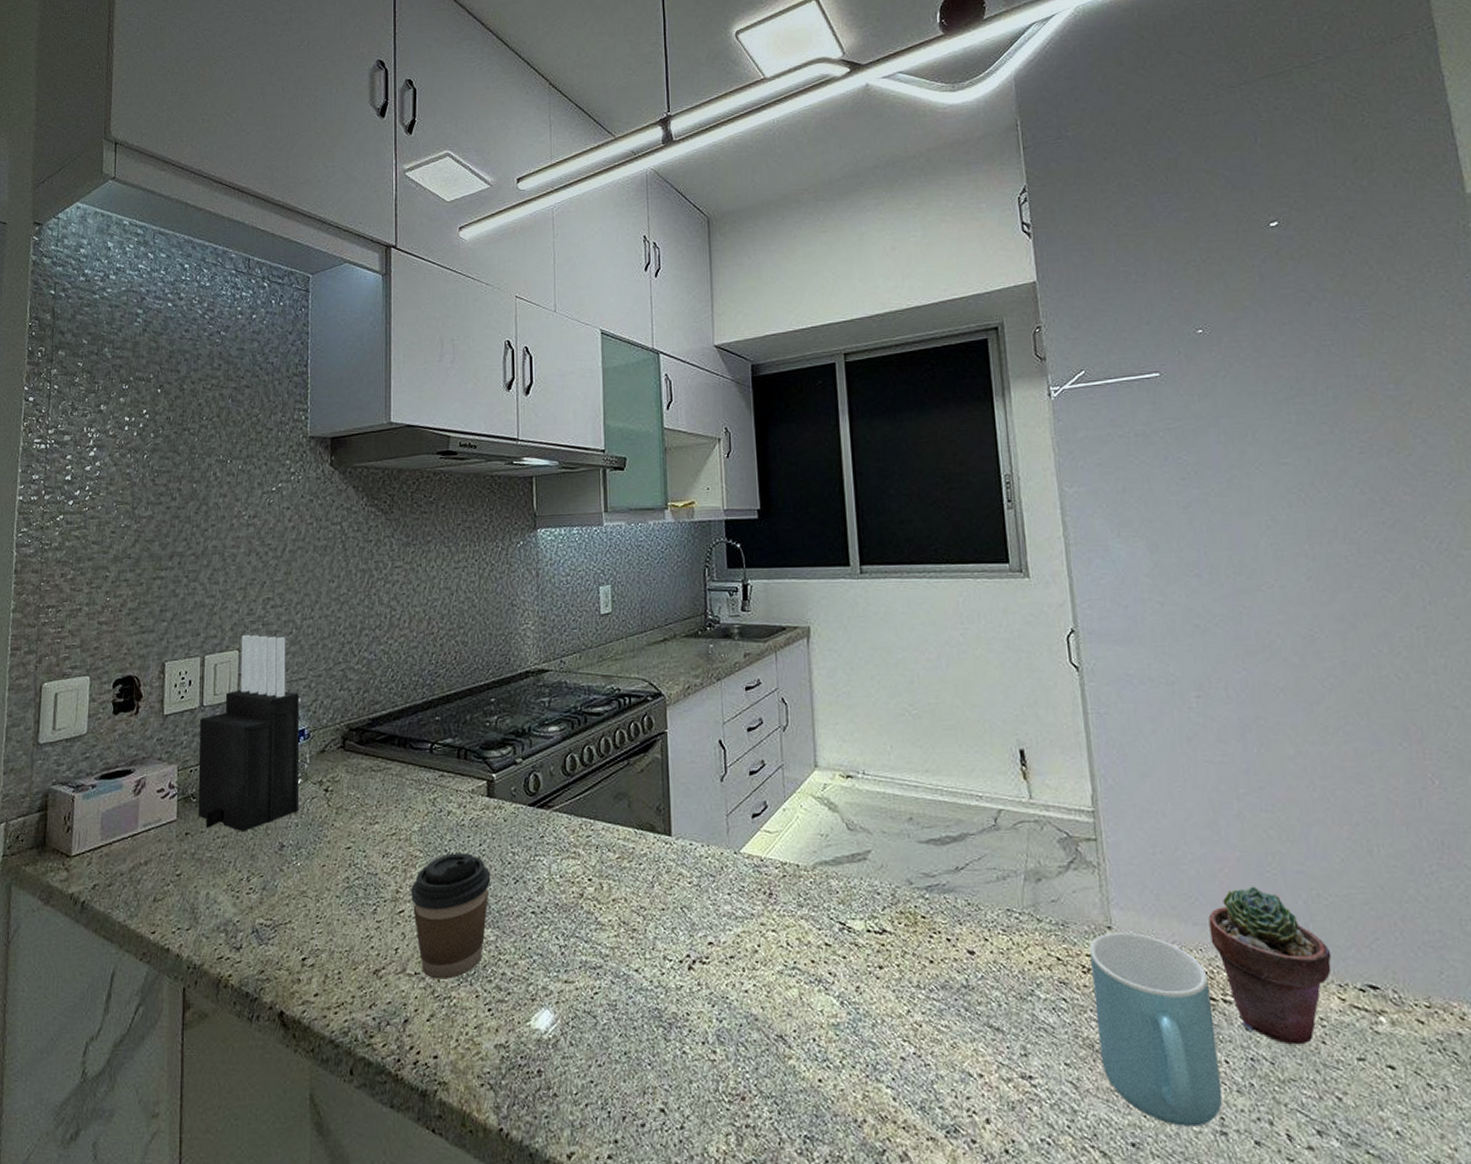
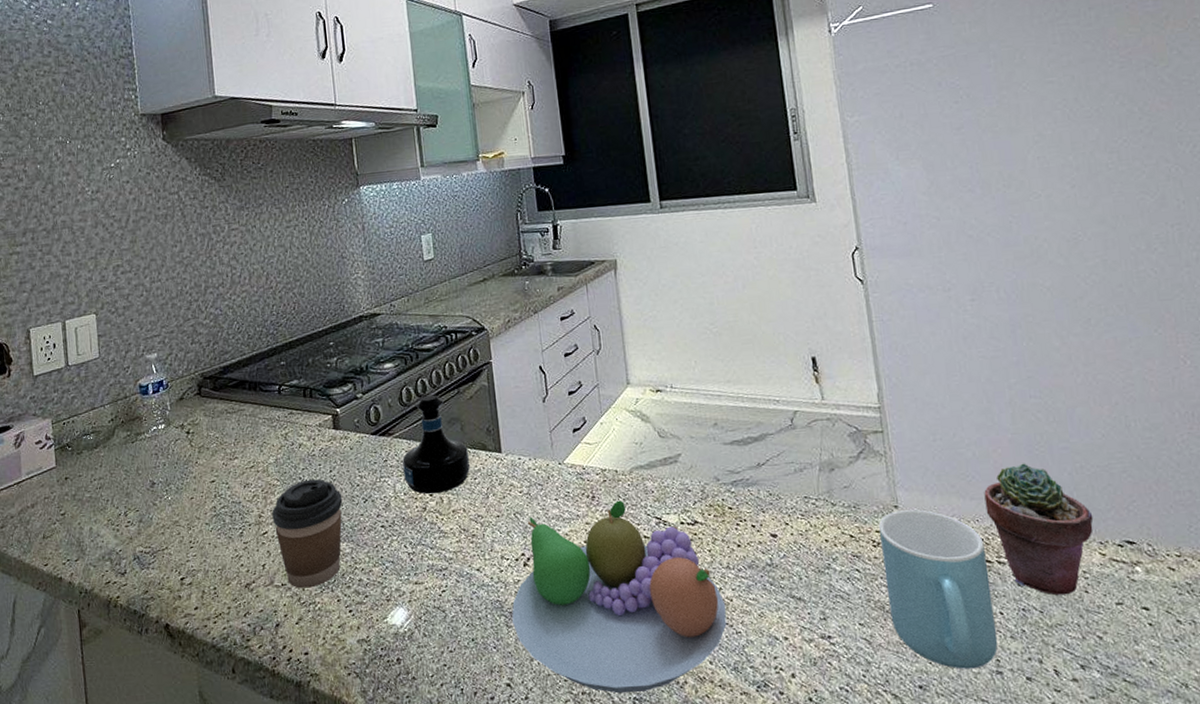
knife block: present [198,634,299,833] -> none [67,299,164,474]
tequila bottle: none [561,765,635,879] -> present [402,394,470,494]
fruit bowl: none [671,900,915,1130] -> present [512,500,727,694]

